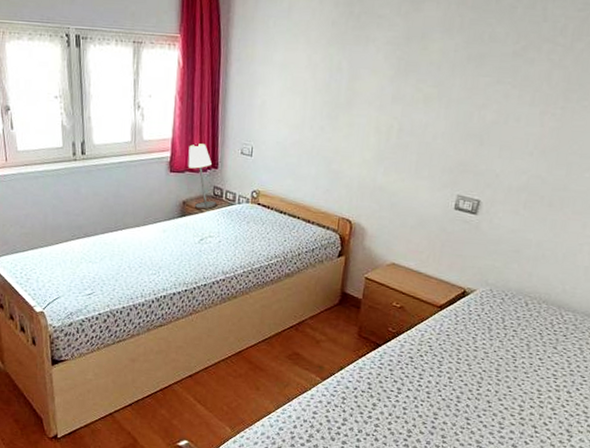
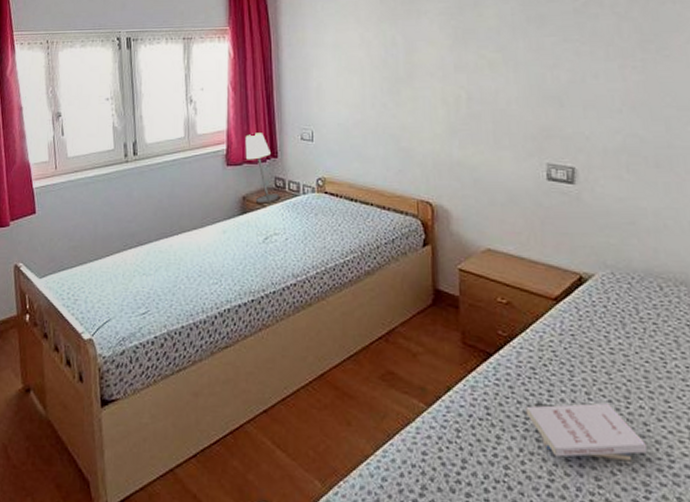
books: none [399,383,487,427] -> present [525,402,648,462]

